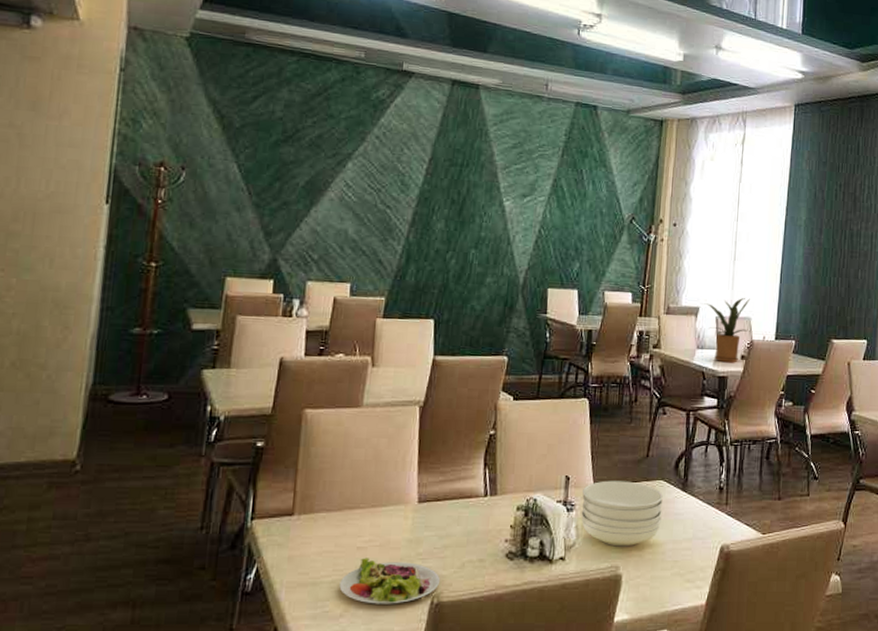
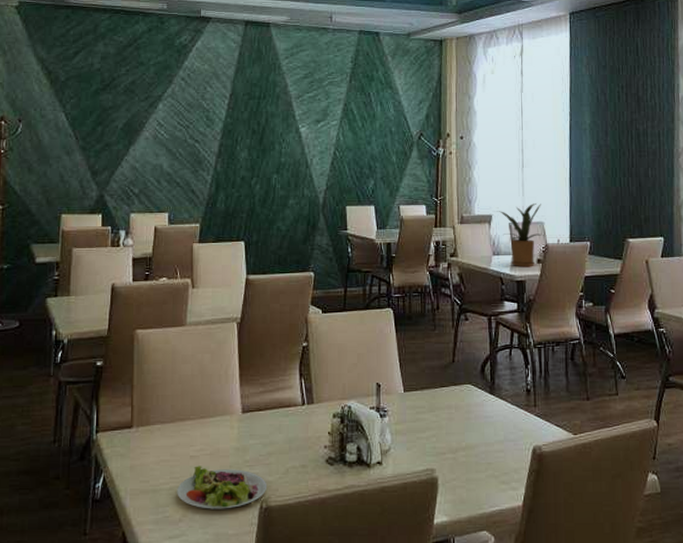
bowl: present [581,480,663,547] -> none [394,386,472,450]

